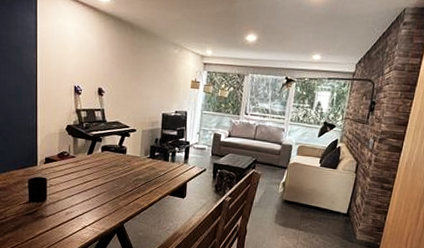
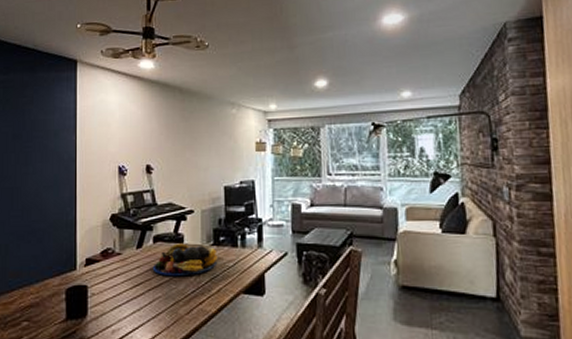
fruit bowl: none [100,153,152,179] -> present [152,243,218,277]

